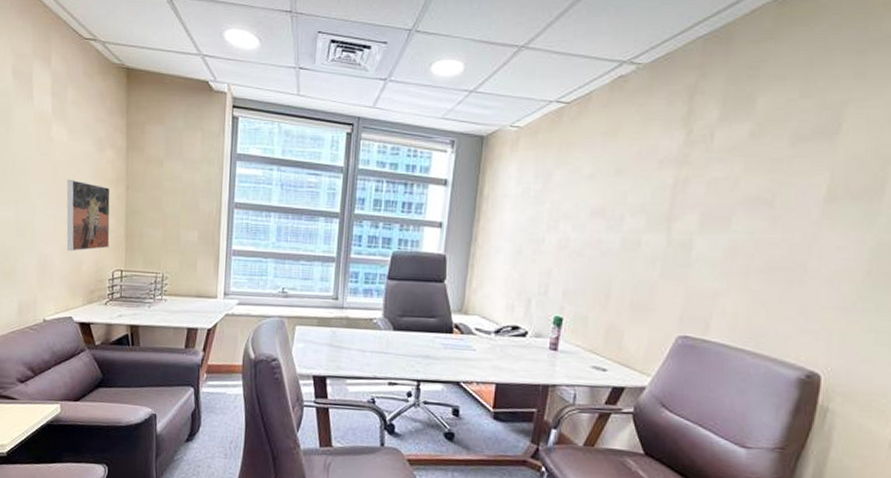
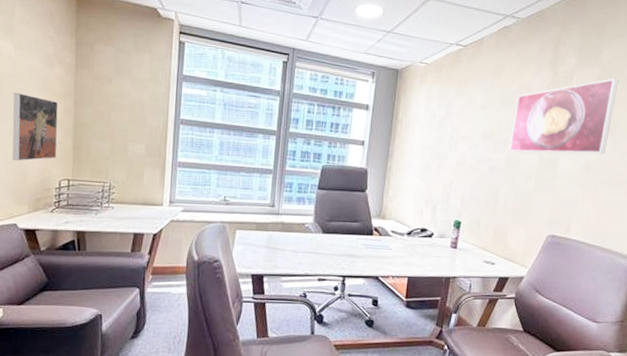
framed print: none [626,134,779,233] -> present [509,78,618,154]

